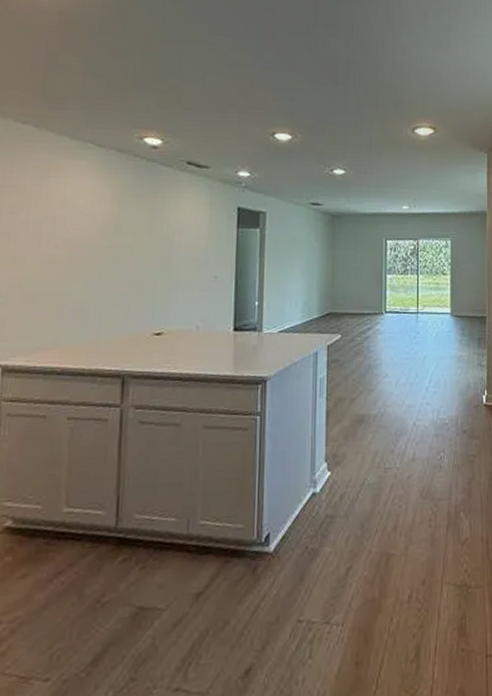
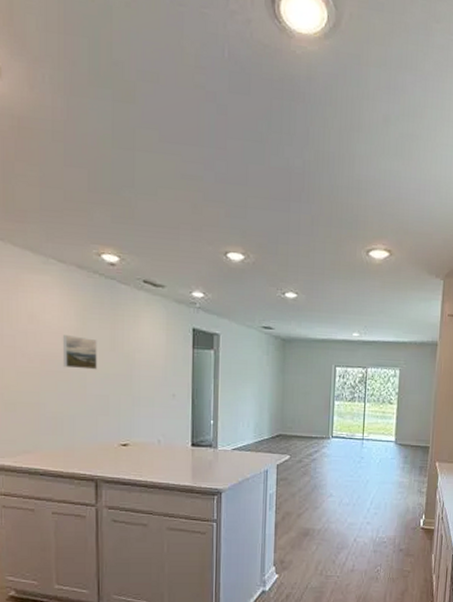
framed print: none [94,219,134,254] -> present [63,335,97,370]

